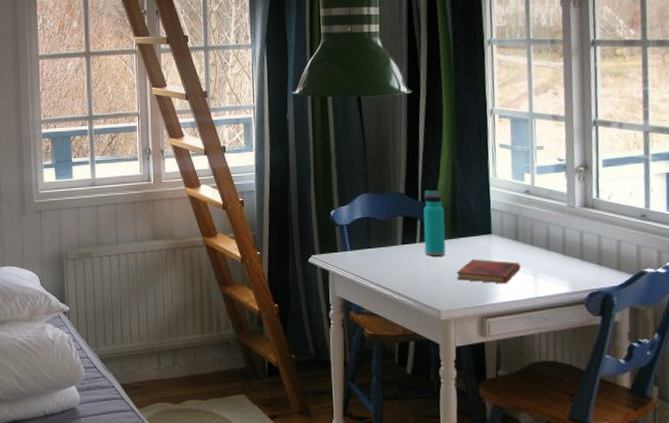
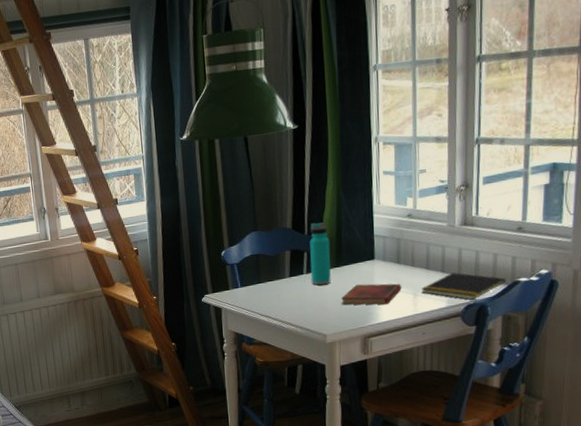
notepad: none [542,256,631,287] -> present [421,272,506,300]

